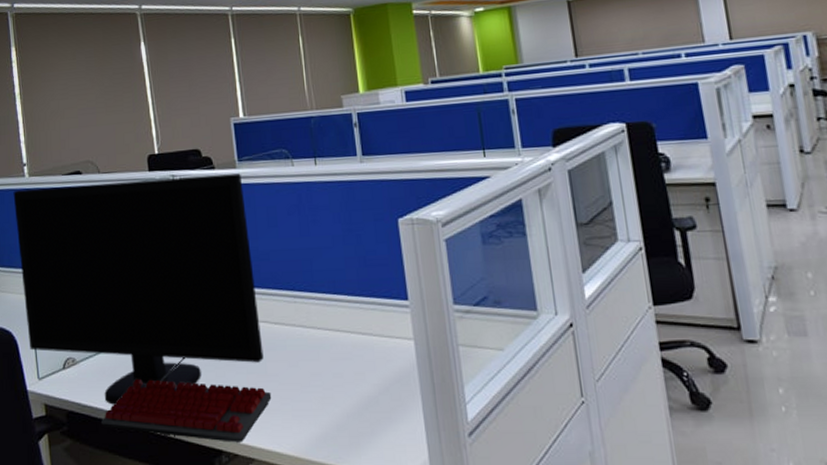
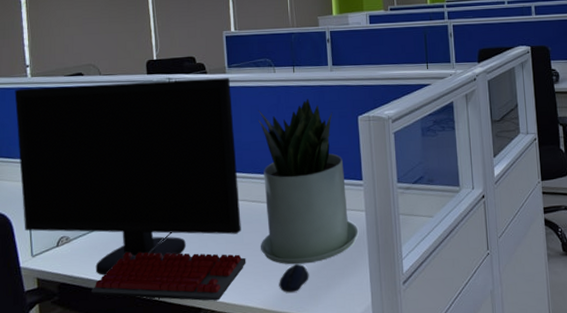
planter: none [275,197,407,404] -> present [258,99,359,265]
computer mouse: none [311,402,348,438] -> present [279,263,309,293]

